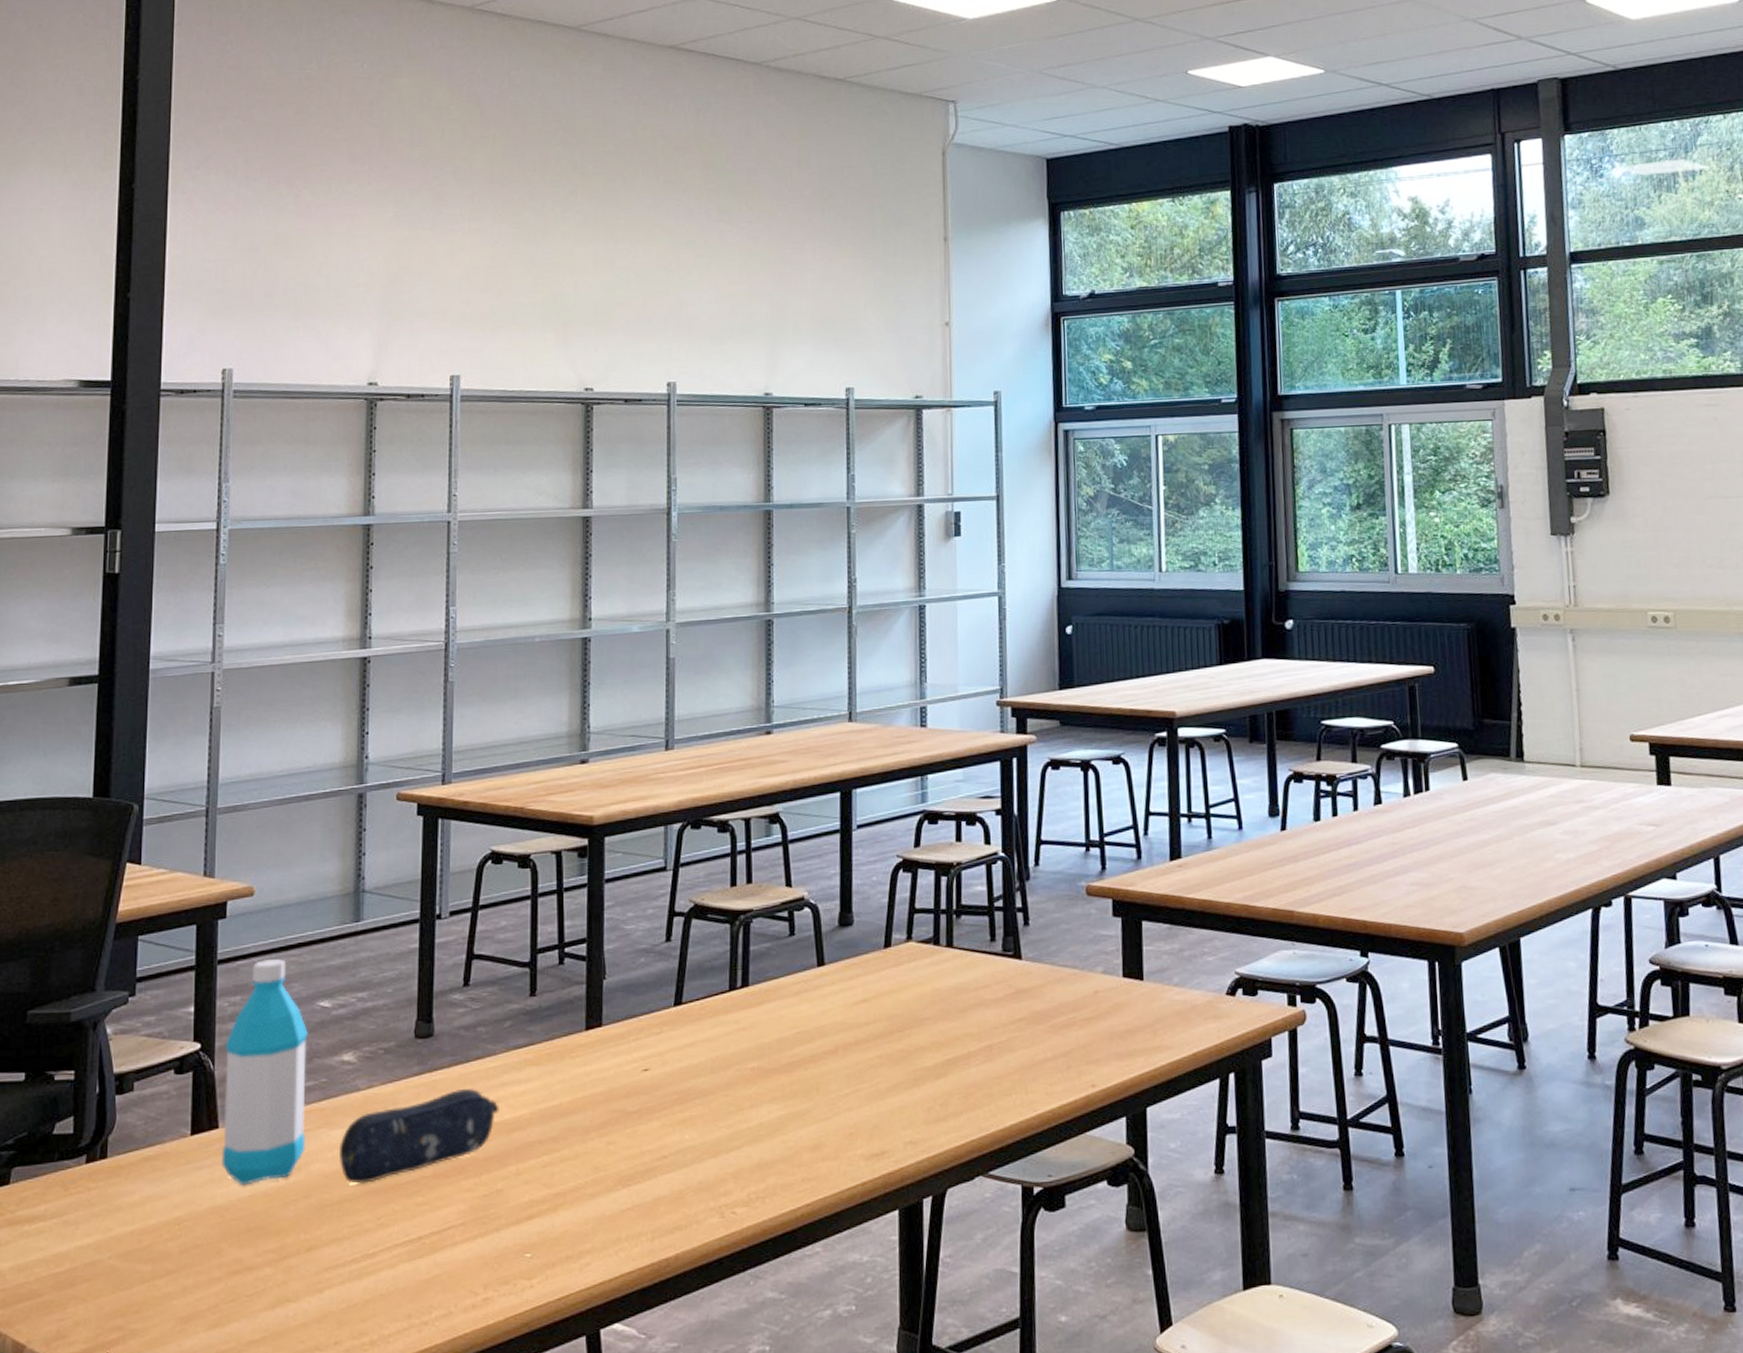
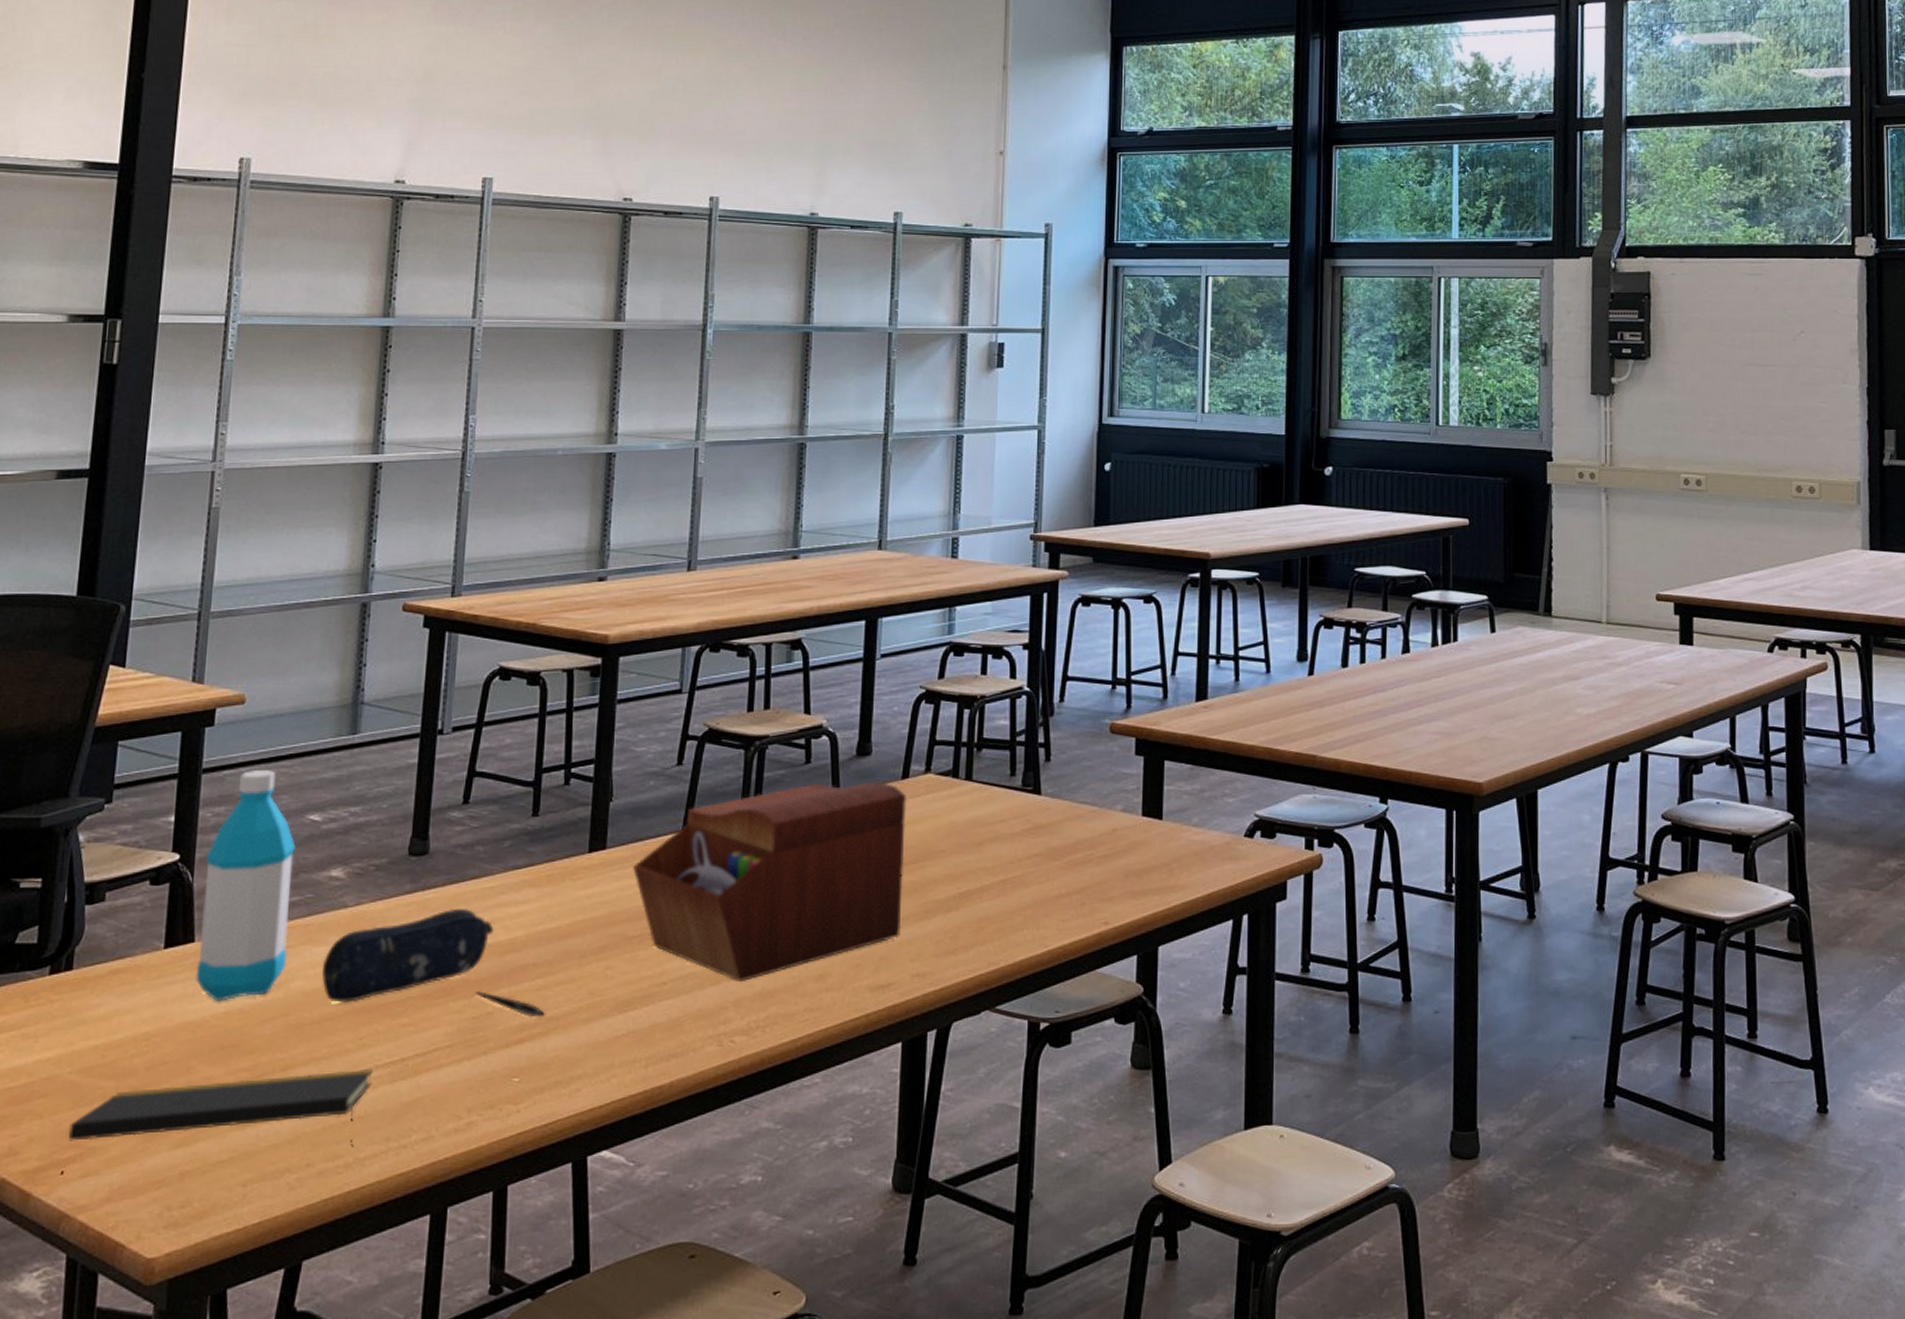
notepad: none [112,1247,392,1325] -> present [69,1068,373,1147]
pen: none [485,1168,552,1195] -> present [475,990,545,1018]
sewing box: none [629,951,892,1154] -> present [633,781,907,983]

